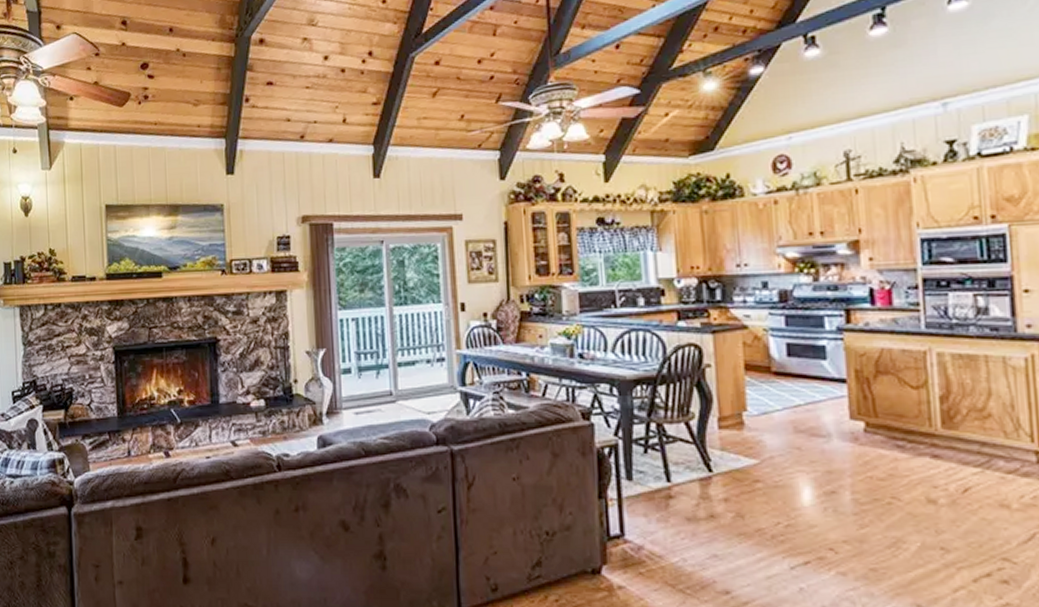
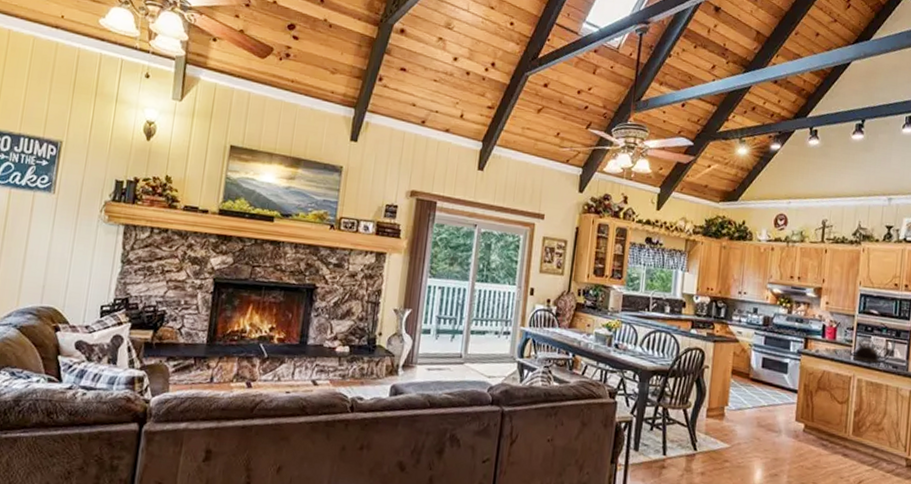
kettle: none [925,295,967,330] -> present [853,337,879,364]

